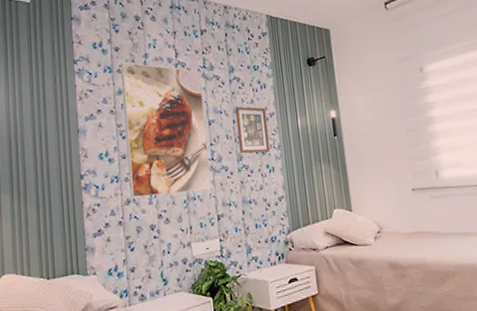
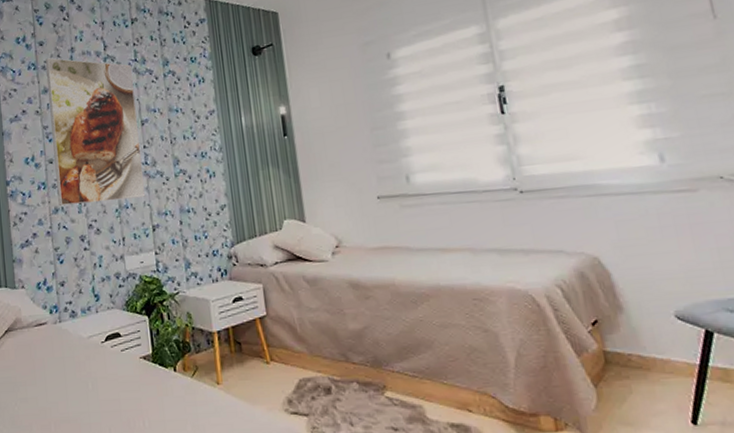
picture frame: present [235,106,271,154] -> none [170,103,211,157]

